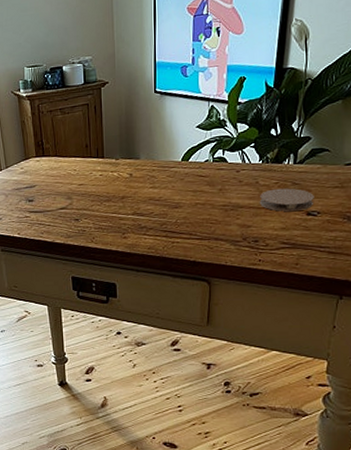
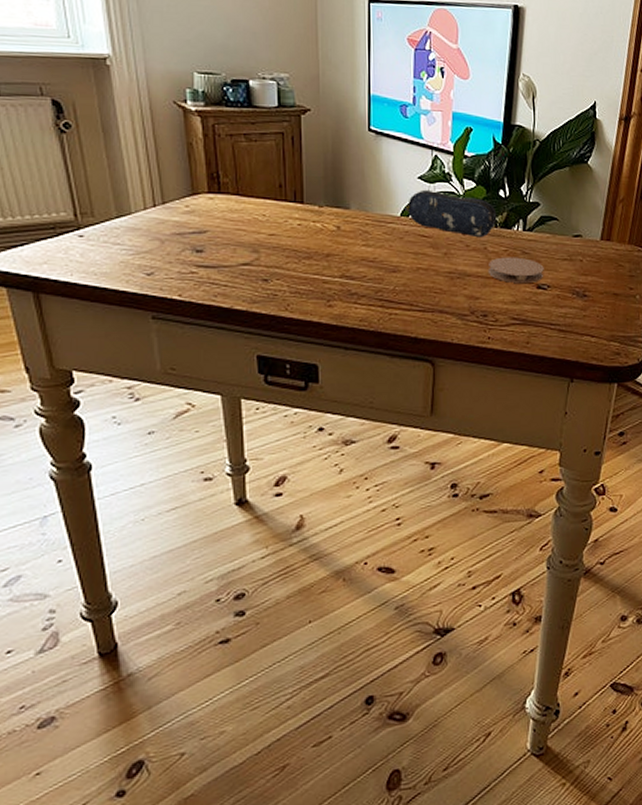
pencil case: none [185,136,268,173] -> present [405,189,497,237]

